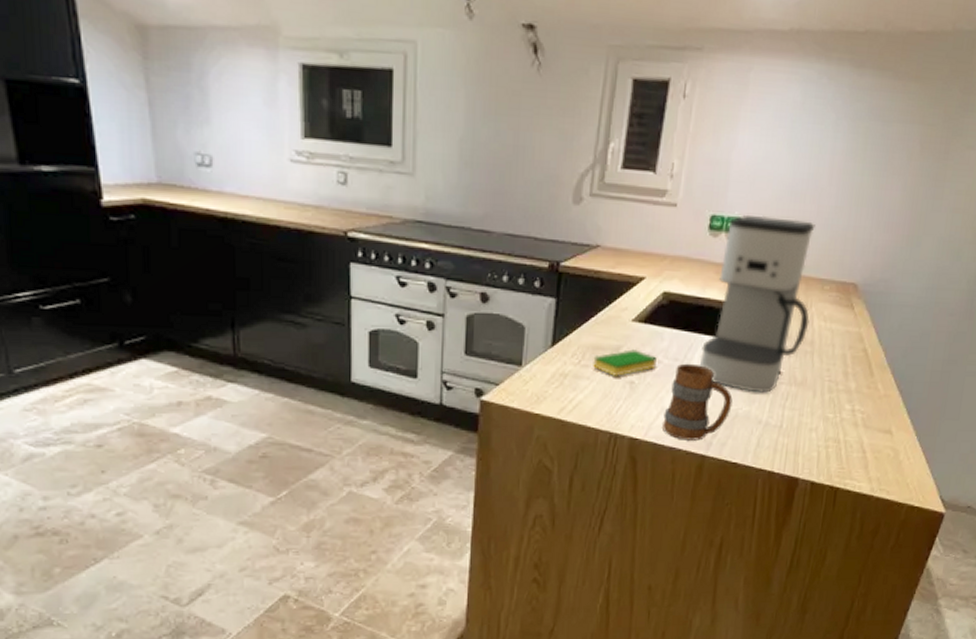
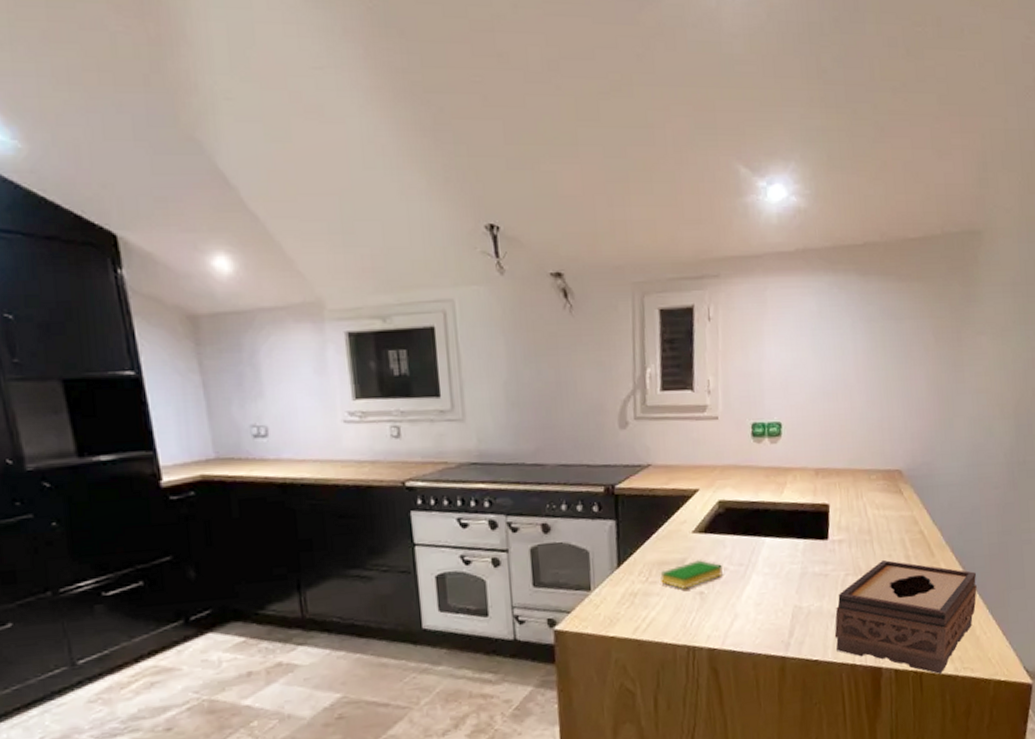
mug: present [662,363,733,441] -> none [738,566,803,644]
coffee maker: present [700,214,815,393] -> none [764,417,863,587]
tissue box: none [757,373,913,492] -> present [834,559,977,674]

